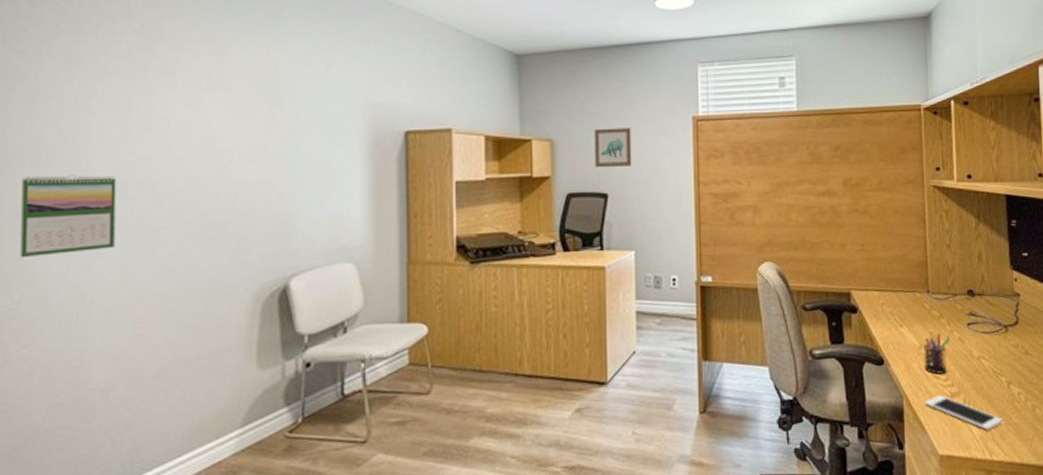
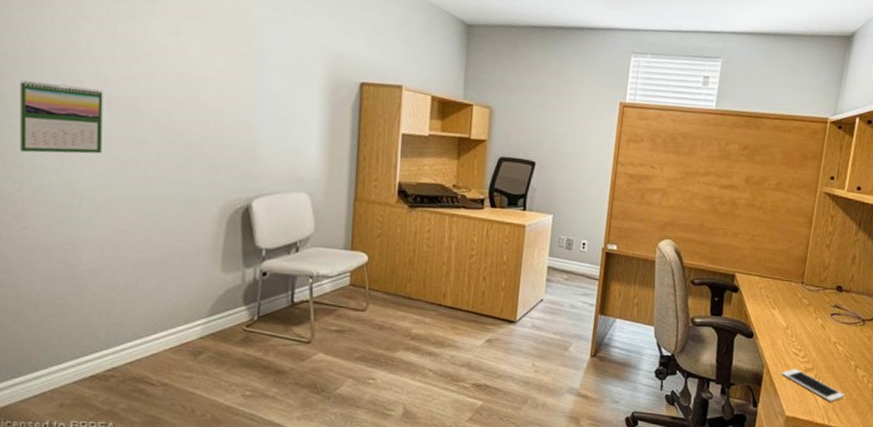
wall art: present [594,128,632,168] -> none [527,102,563,140]
pen holder: present [924,331,951,374] -> none [787,315,814,352]

